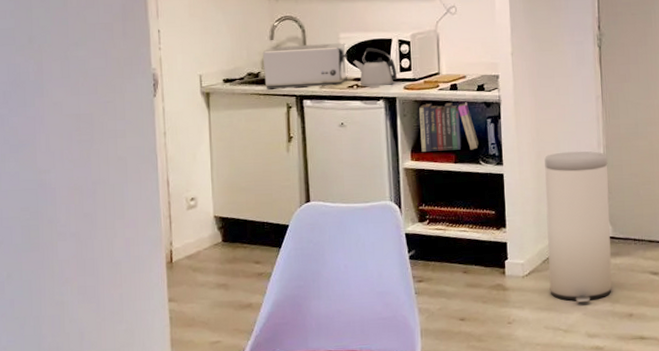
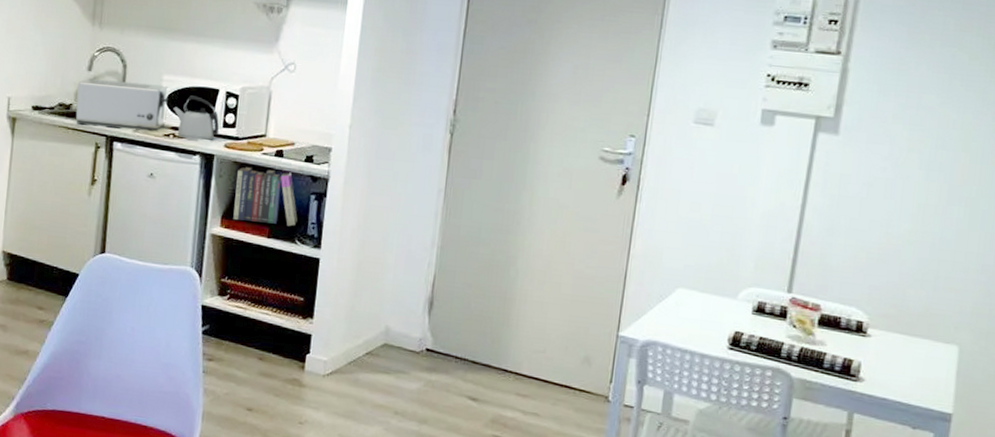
pedal bin: present [544,151,613,302] -> none [351,245,441,417]

